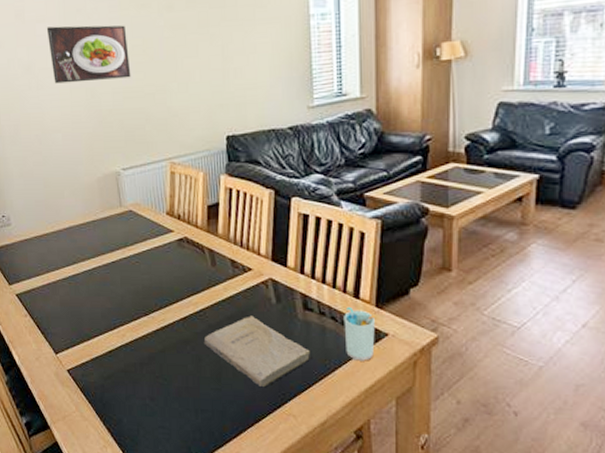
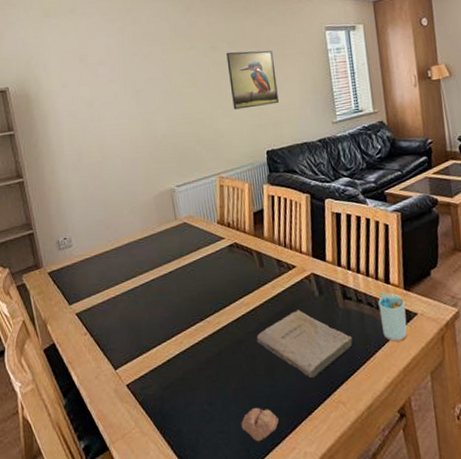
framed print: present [46,25,131,84] -> none [107,64,183,116]
fruit: none [183,409,223,442] -> present [241,408,279,442]
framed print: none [184,12,244,85] -> present [226,50,279,110]

